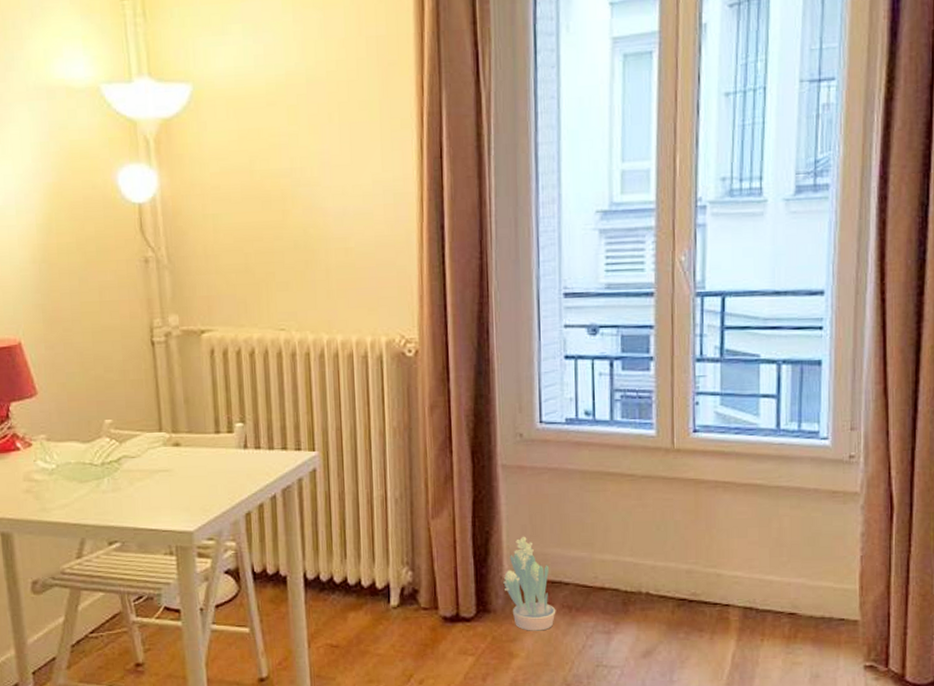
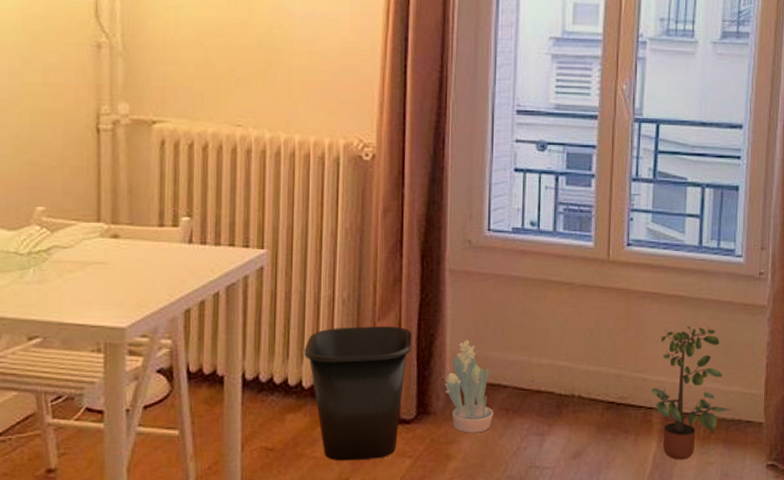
waste bin: none [361,524,468,658] -> present [304,326,412,461]
potted plant: none [726,516,820,660] -> present [651,326,731,460]

